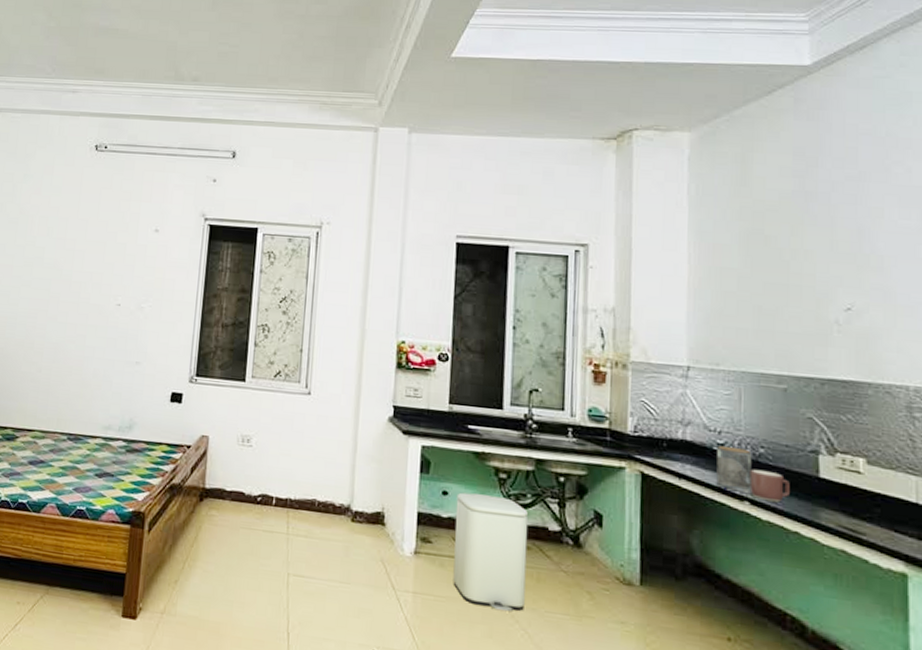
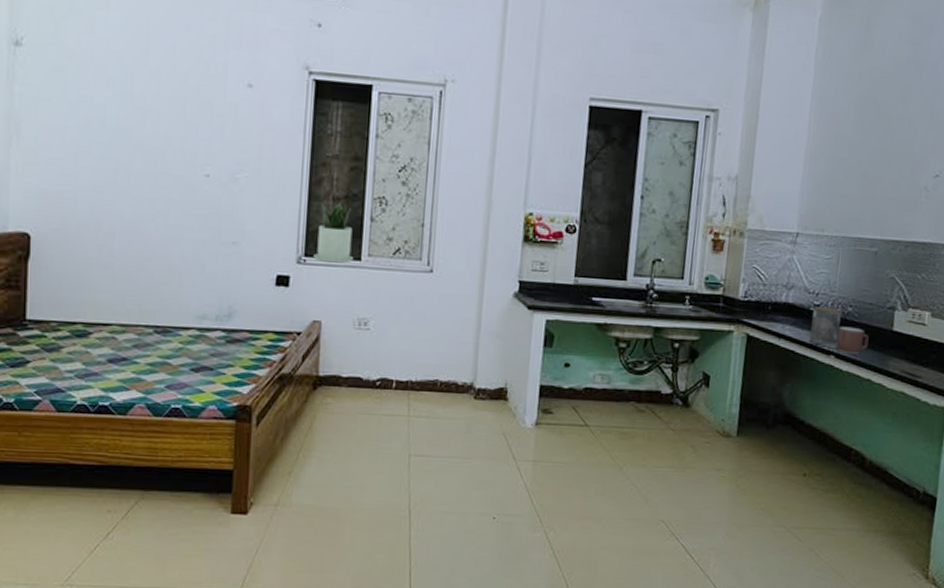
planter: none [204,328,239,384] -> present [313,202,354,264]
pedal bin: present [453,492,528,613] -> none [571,363,644,471]

